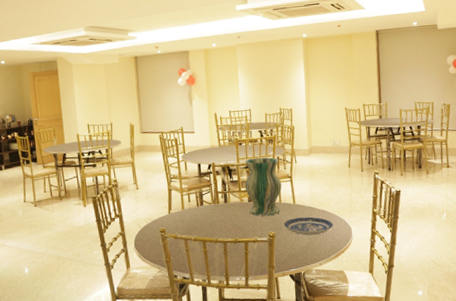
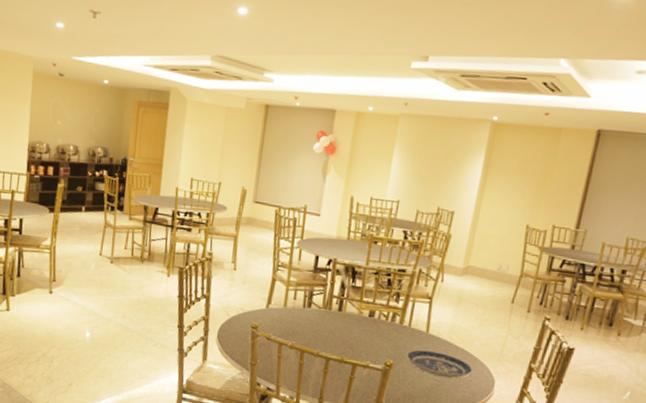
vase: present [244,157,282,216] -> none [367,263,421,341]

